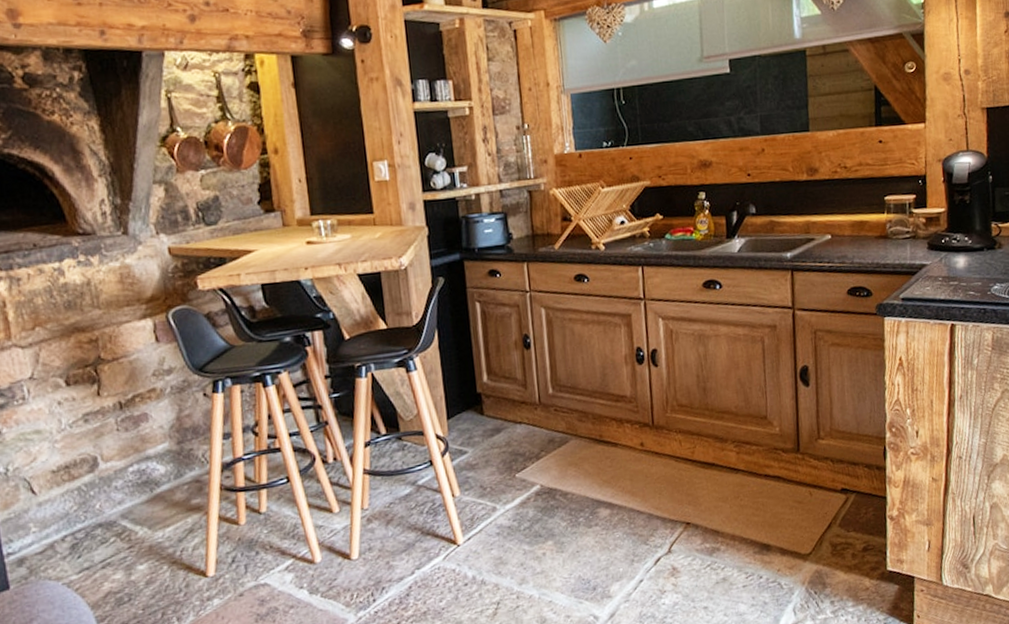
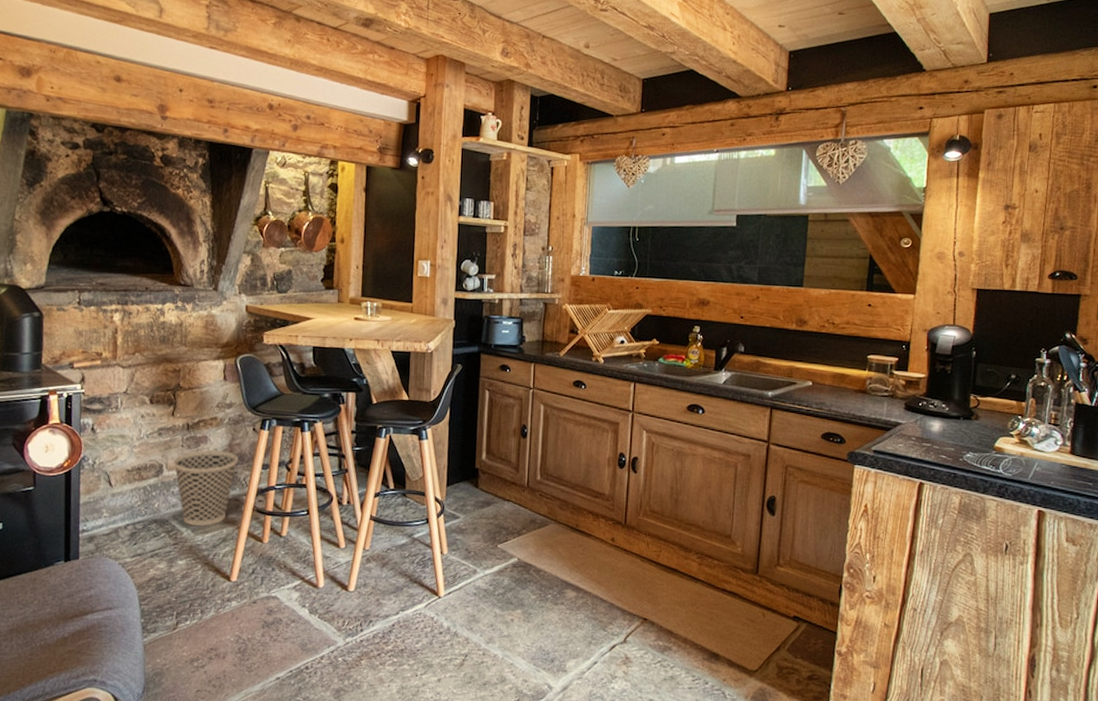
wastebasket: none [109,426,192,522] -> present [173,450,239,527]

